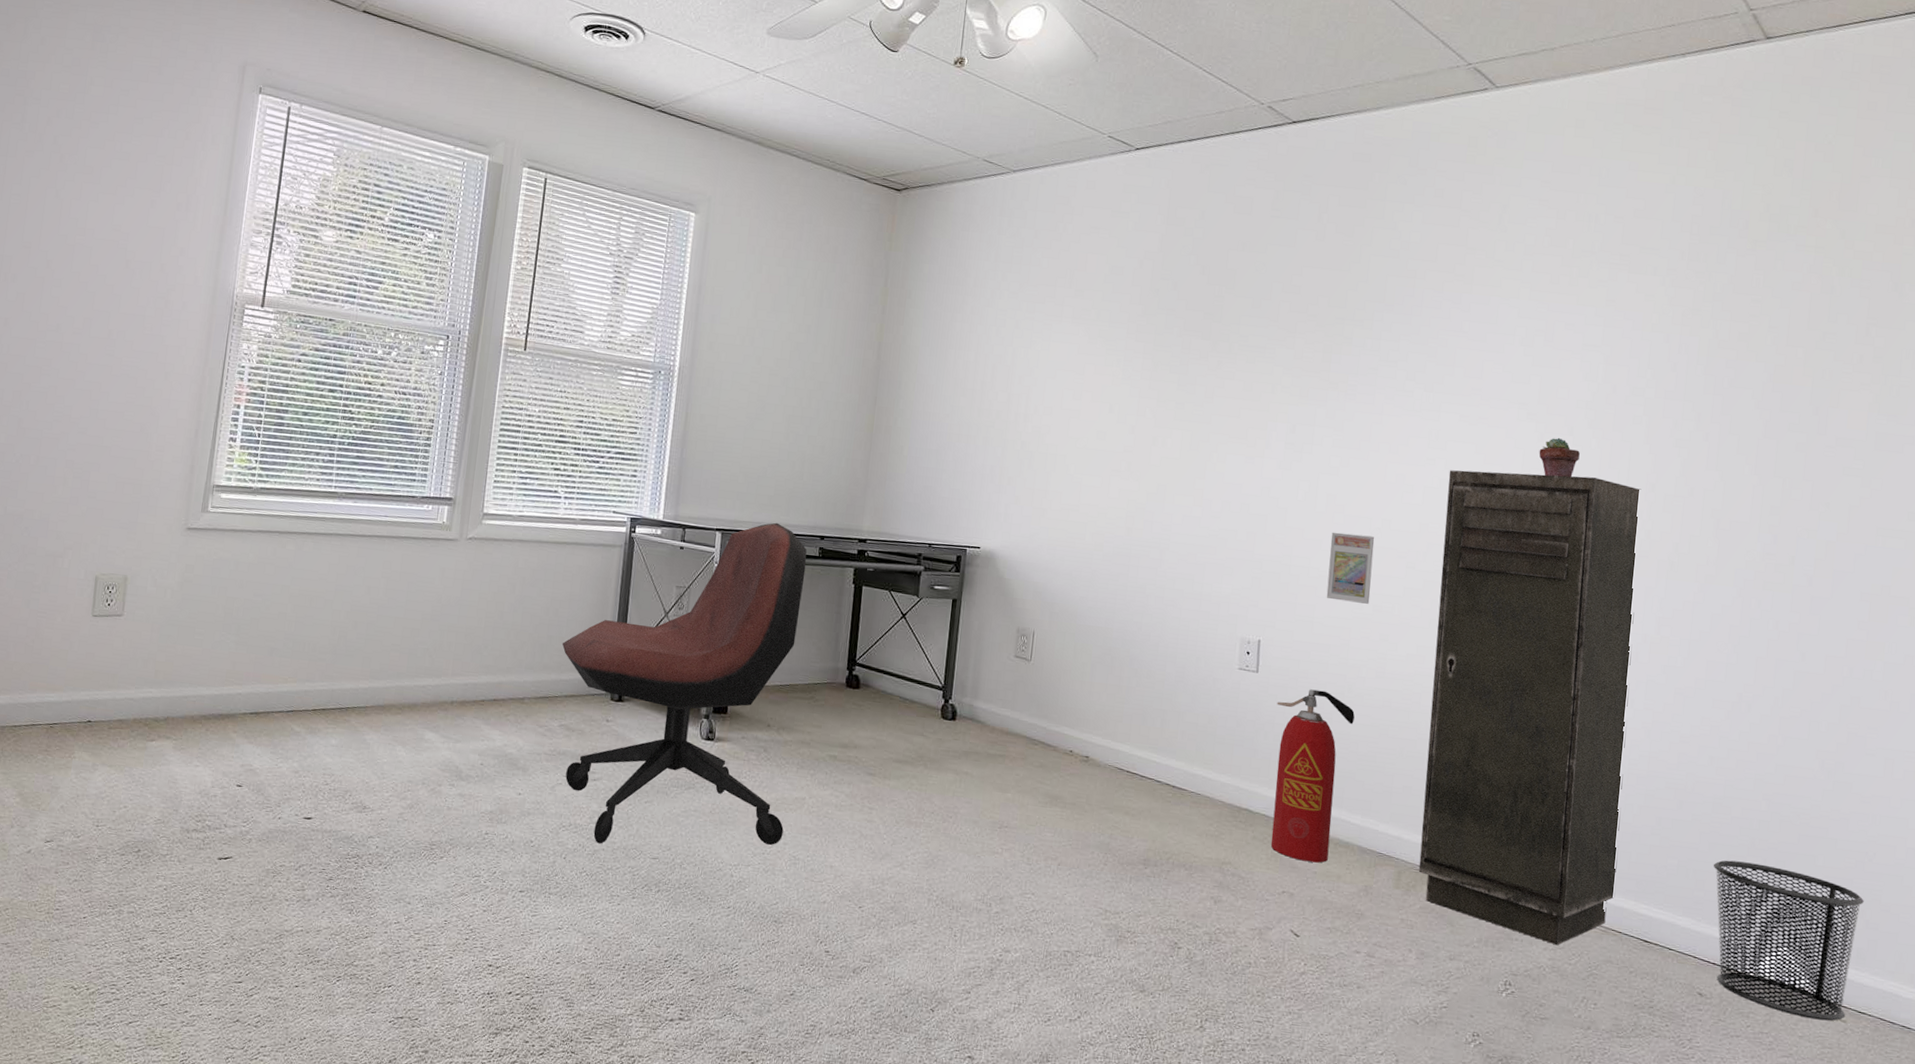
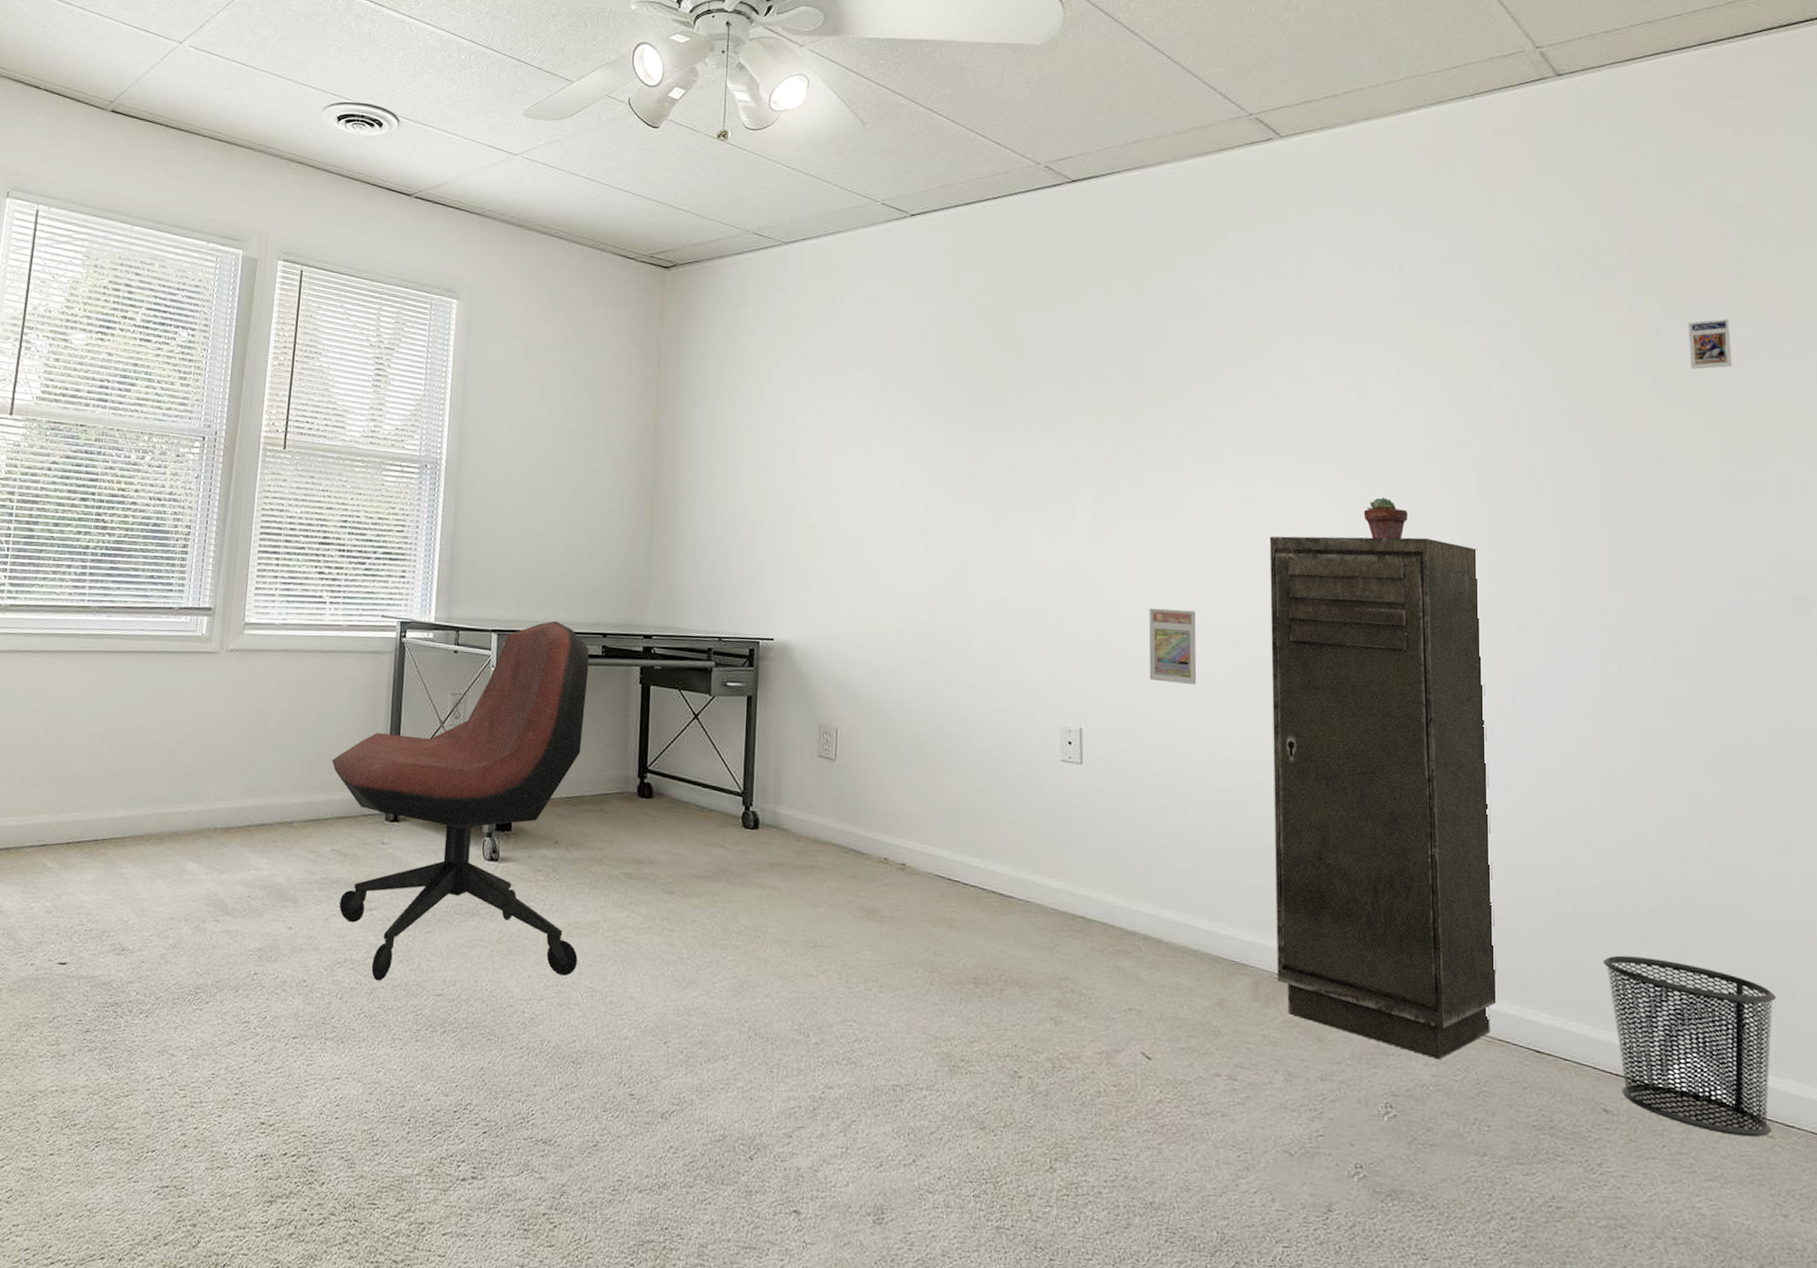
fire extinguisher: present [1270,689,1355,863] -> none [1105,780,1191,975]
graded trading card: none [1859,281,1900,329] -> present [1688,318,1733,369]

